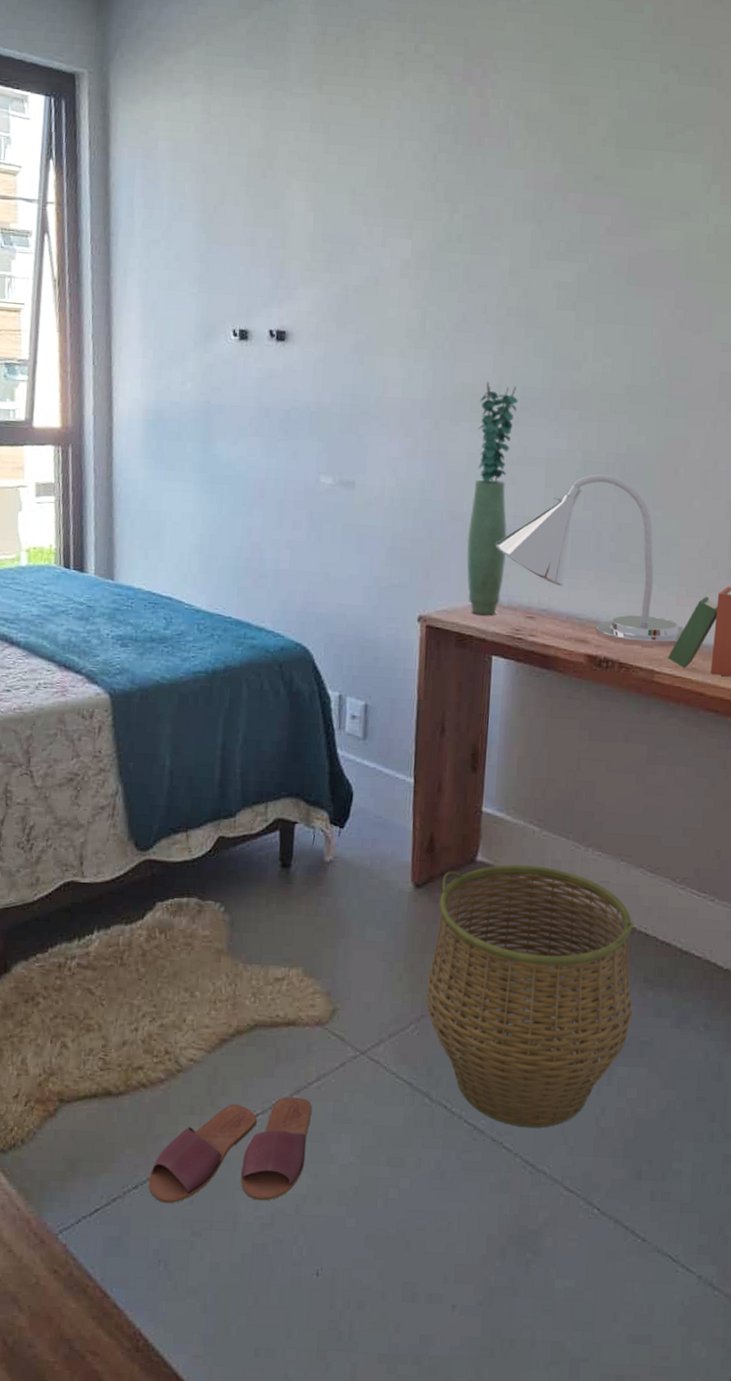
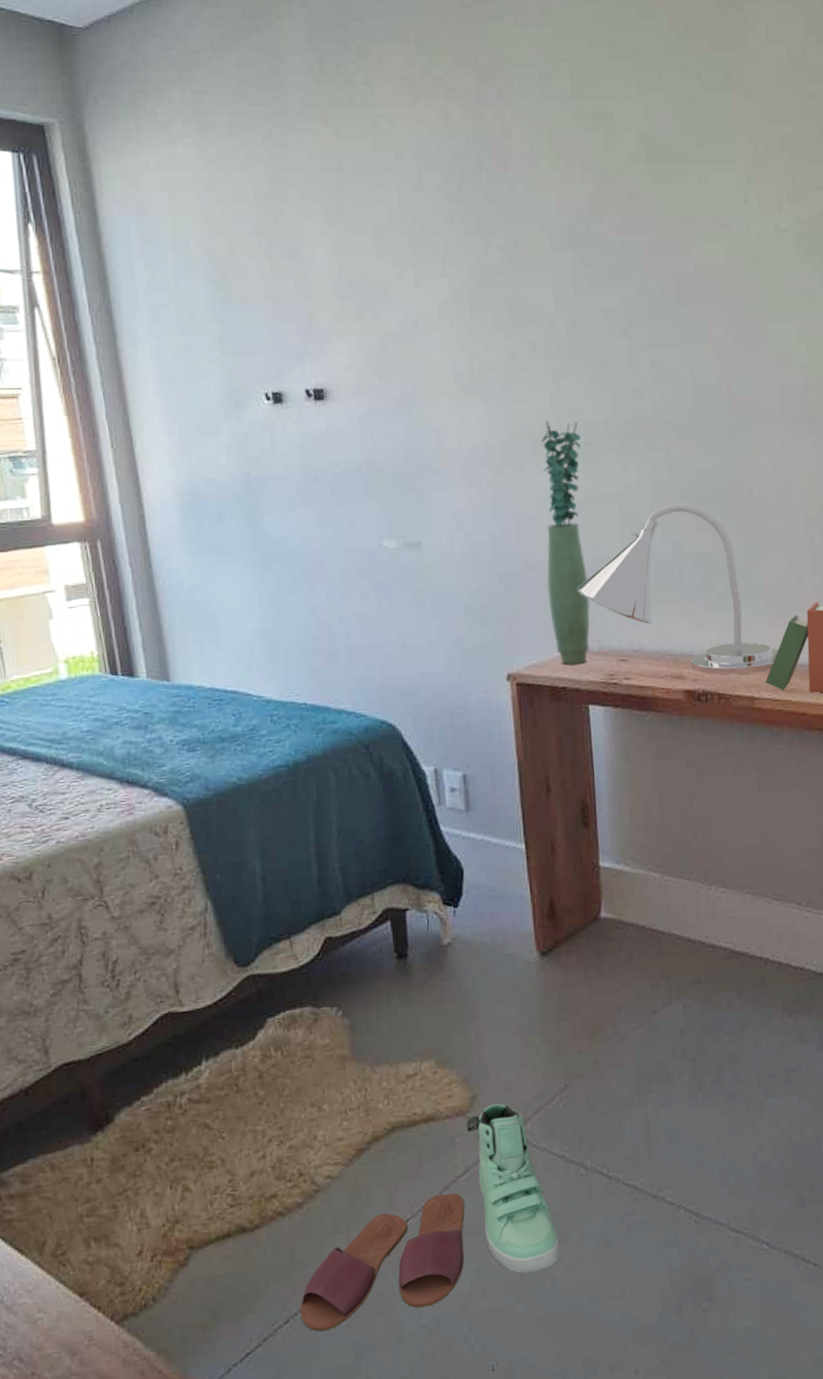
sneaker: none [324,1021,396,1190] -> present [466,1104,559,1274]
basket: present [425,864,635,1128] -> none [567,912,777,1179]

